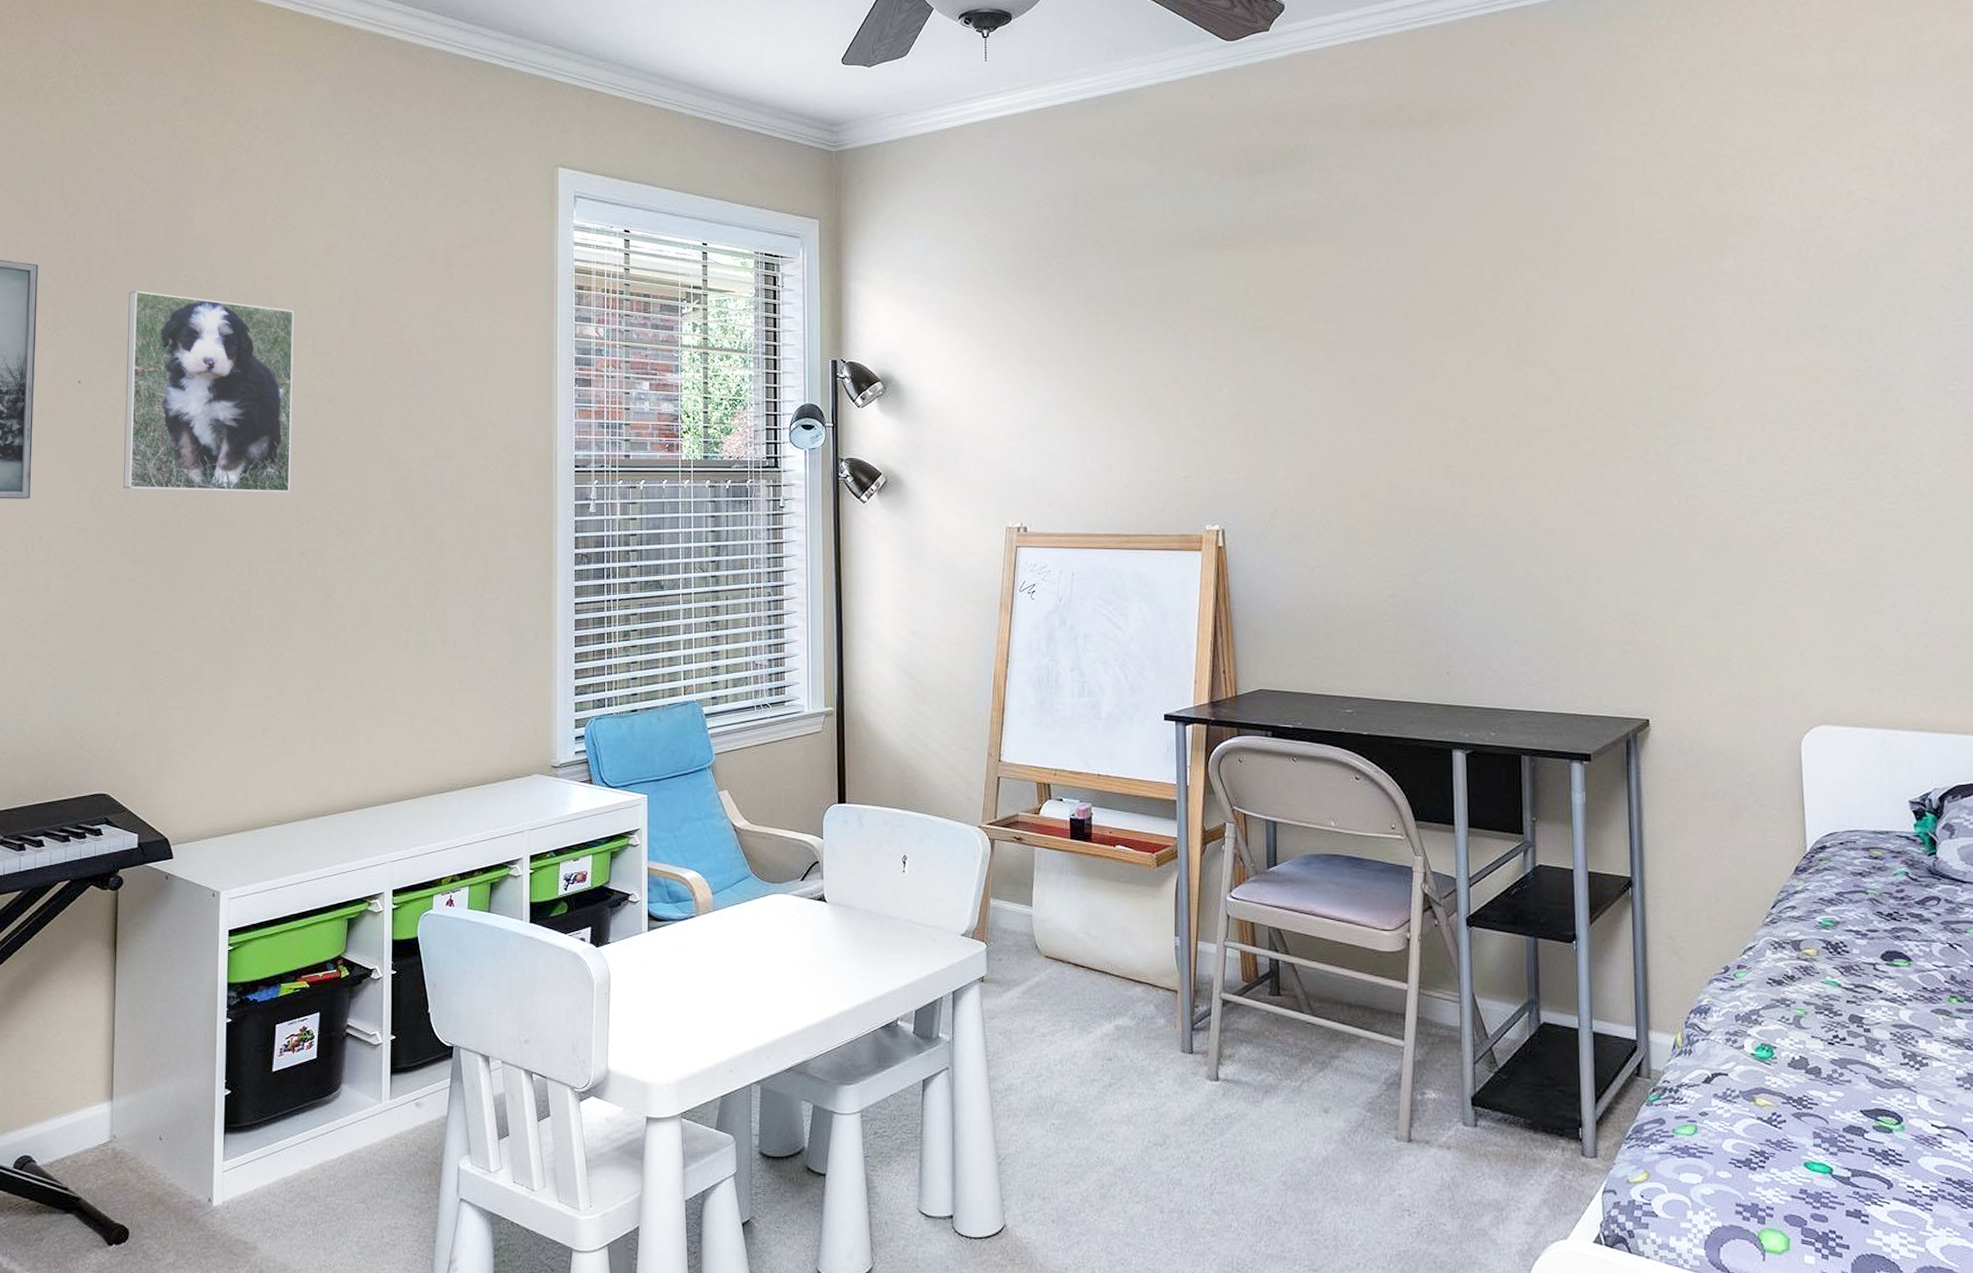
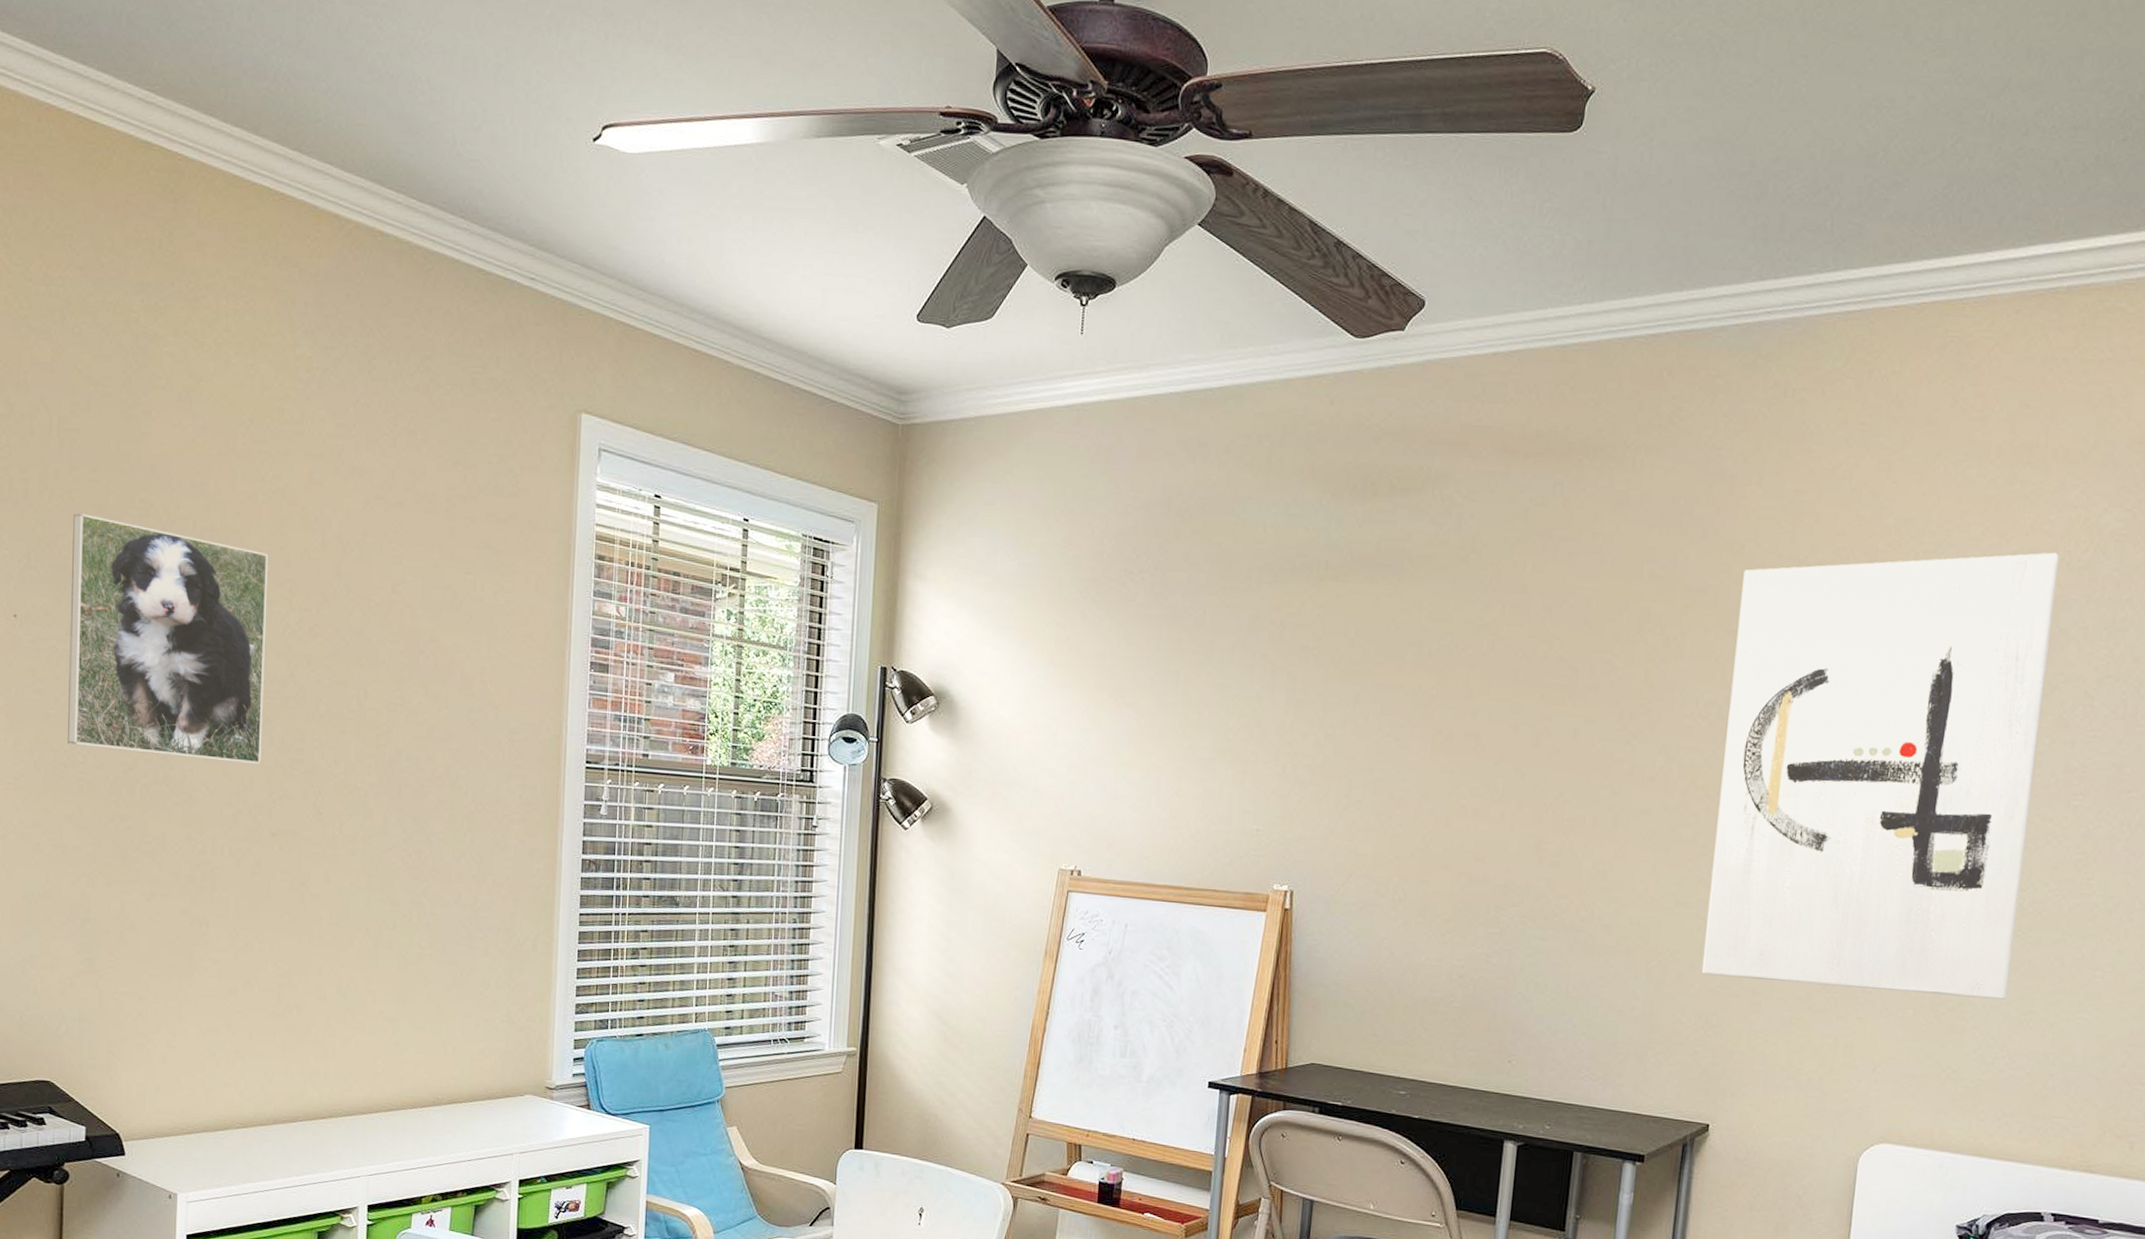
wall art: none [1604,165,1920,578] -> present [1701,552,2059,999]

